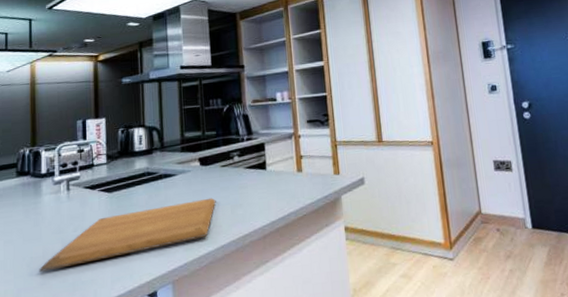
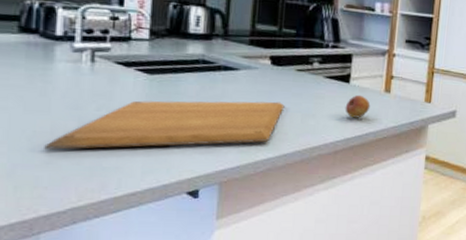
fruit: none [266,178,288,201] -> present [345,95,371,118]

